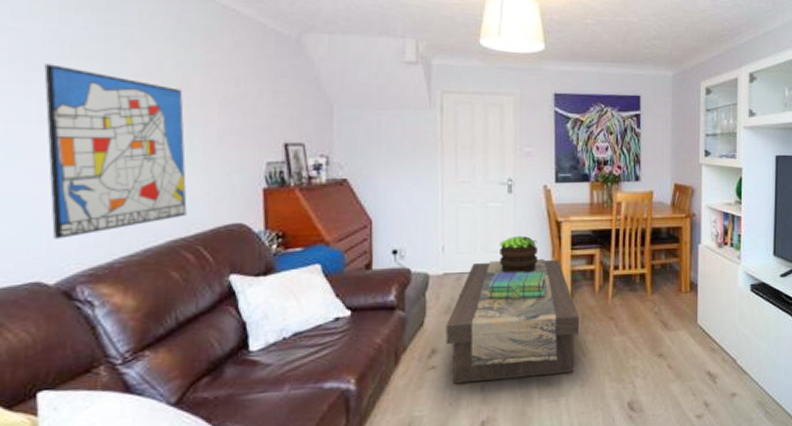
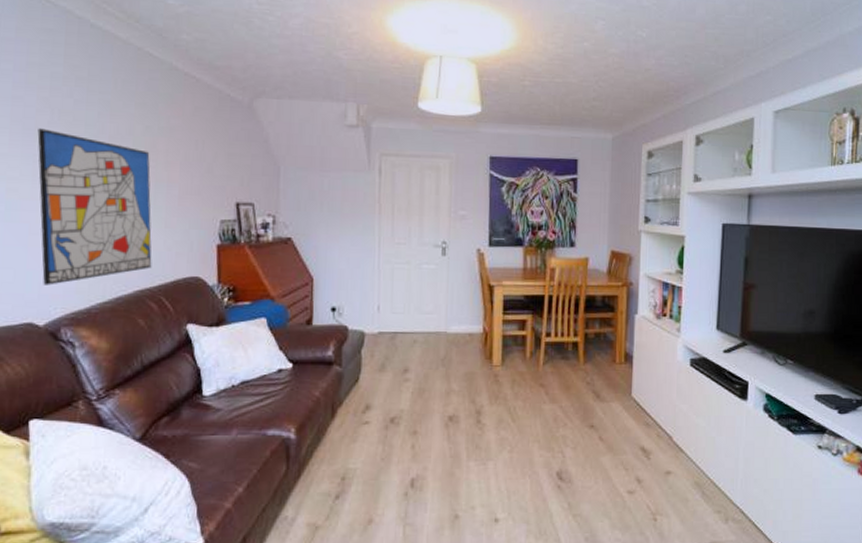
coffee table: present [446,258,580,384] -> none [379,321,510,440]
stack of books: present [487,271,547,300] -> none [420,334,478,362]
potted plant: present [499,235,537,274] -> none [432,298,470,336]

